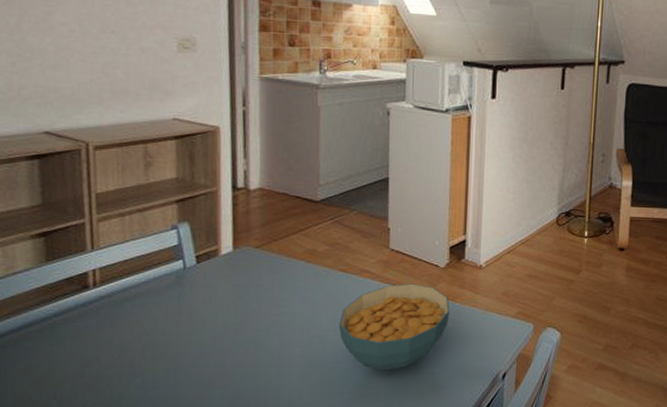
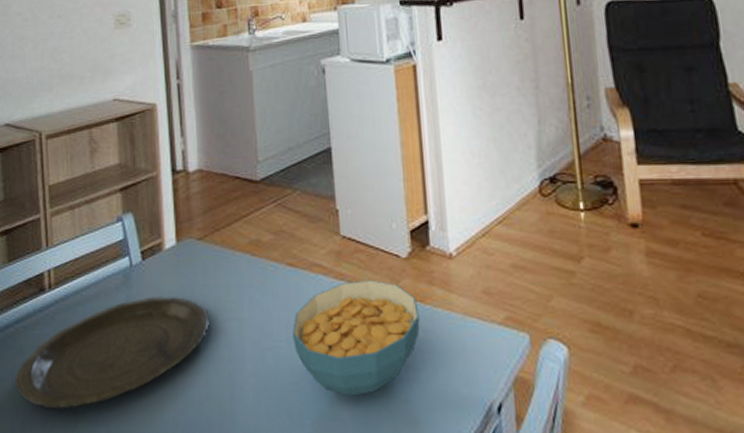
plate: none [52,294,262,389] -> present [15,297,209,410]

